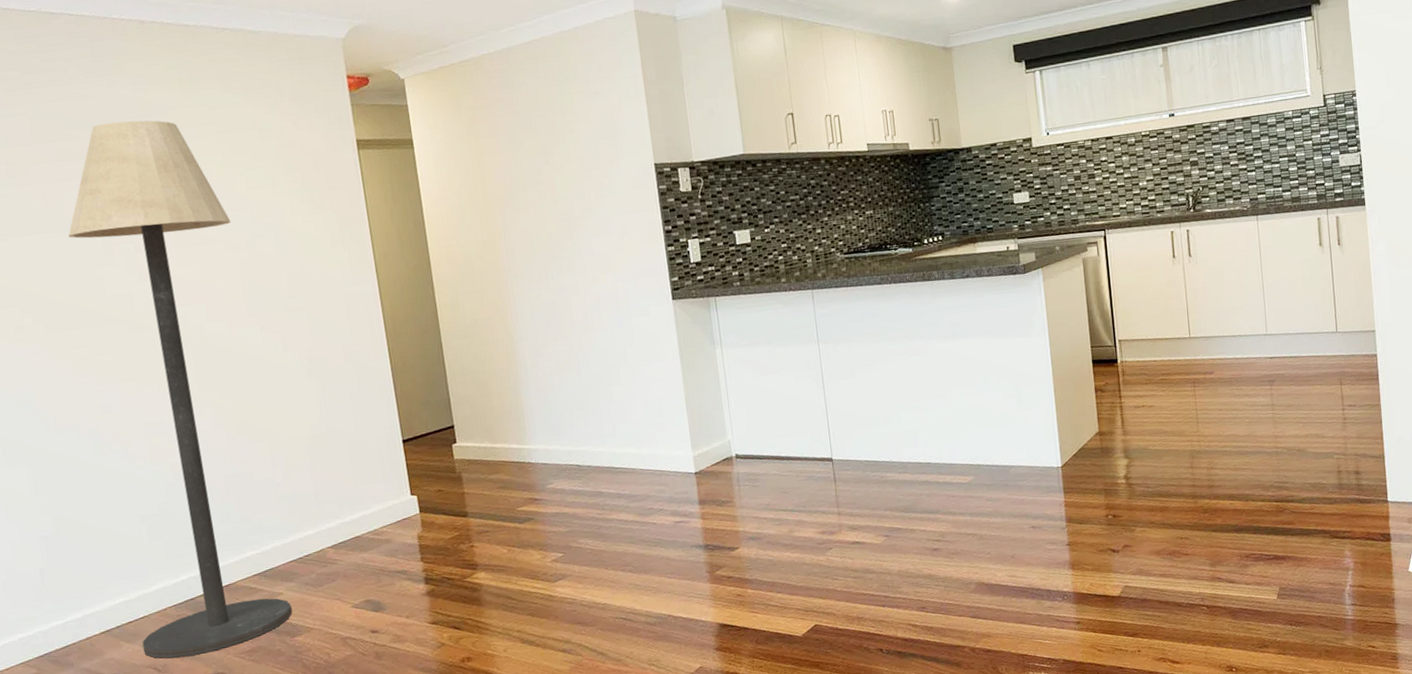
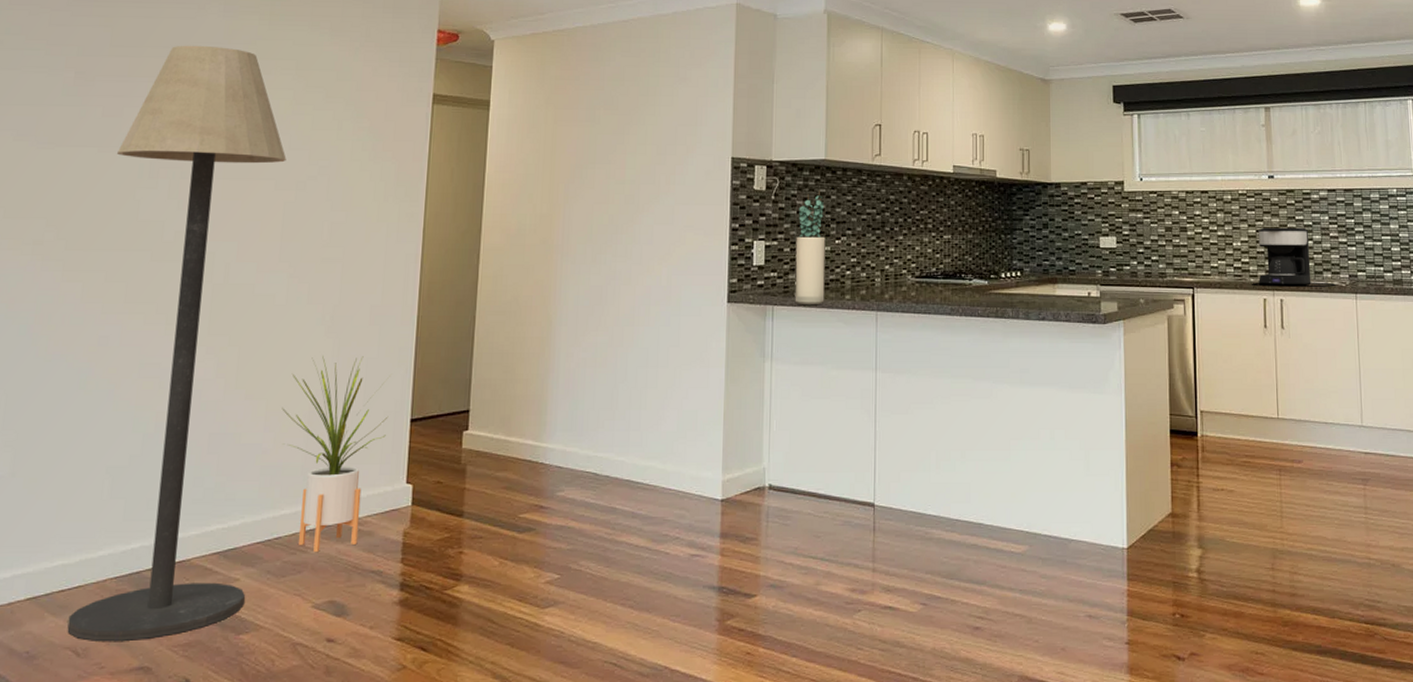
house plant: none [283,391,383,563] -> present [282,356,390,553]
vase: none [726,184,762,294] -> present [795,191,826,305]
coffee maker: none [1159,159,1238,221] -> present [1252,227,1336,288]

